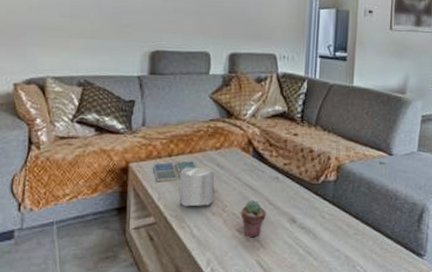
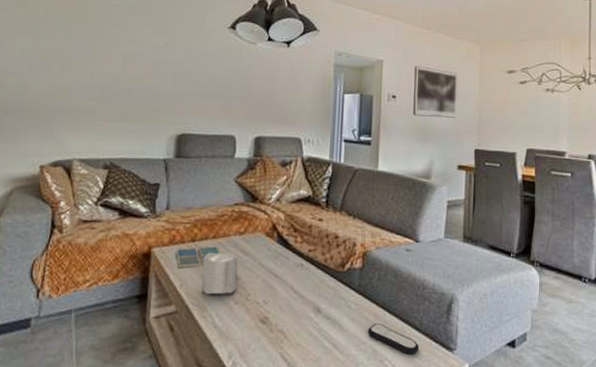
potted succulent: present [240,199,266,238] -> none [264,287,290,329]
remote control: none [341,232,391,261] -> present [367,324,420,355]

